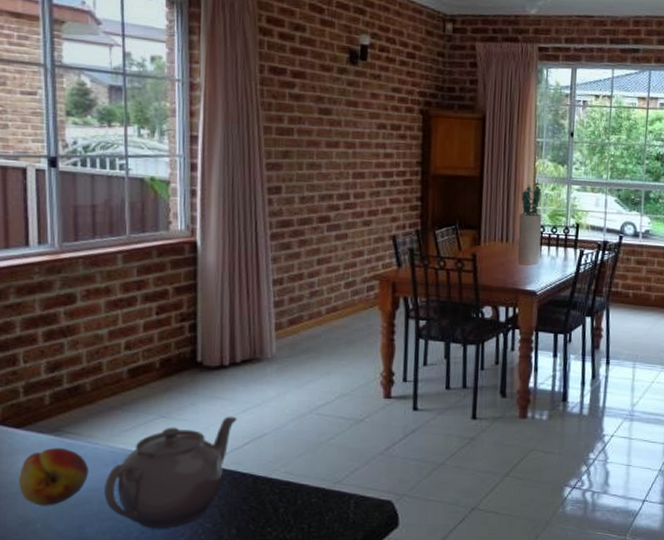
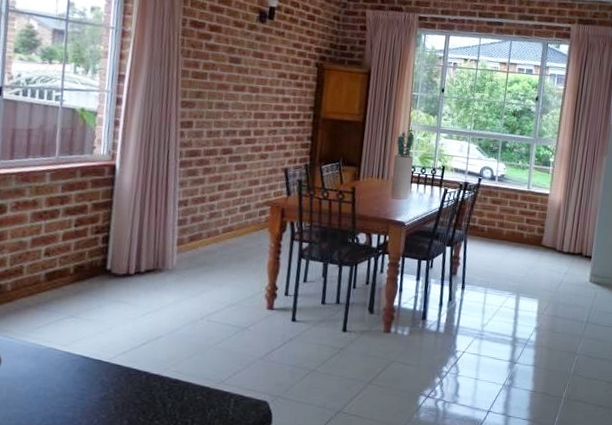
teapot: present [104,416,237,529] -> none [13,319,137,417]

